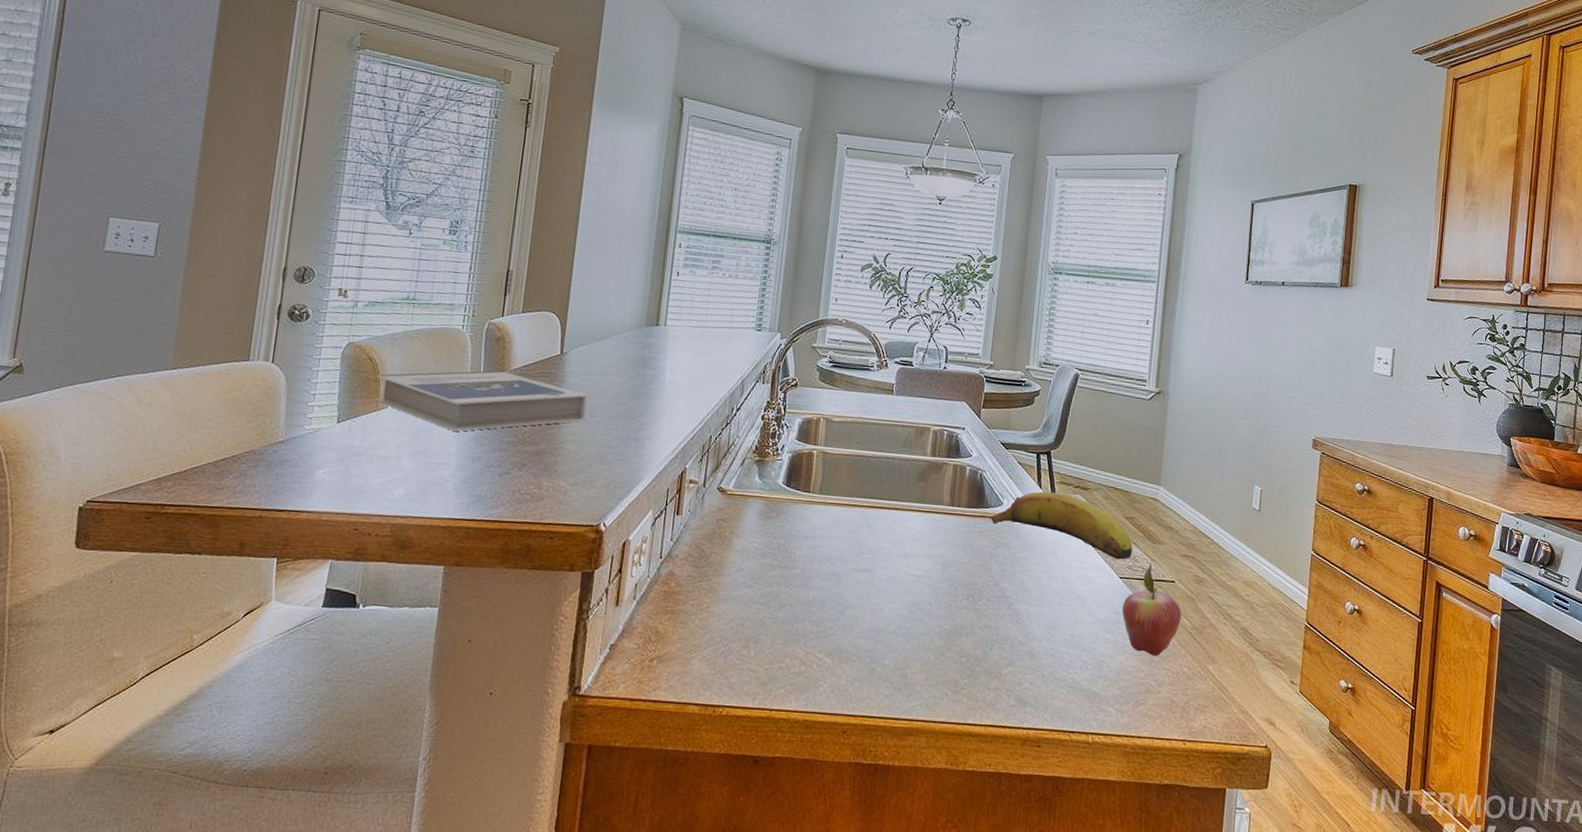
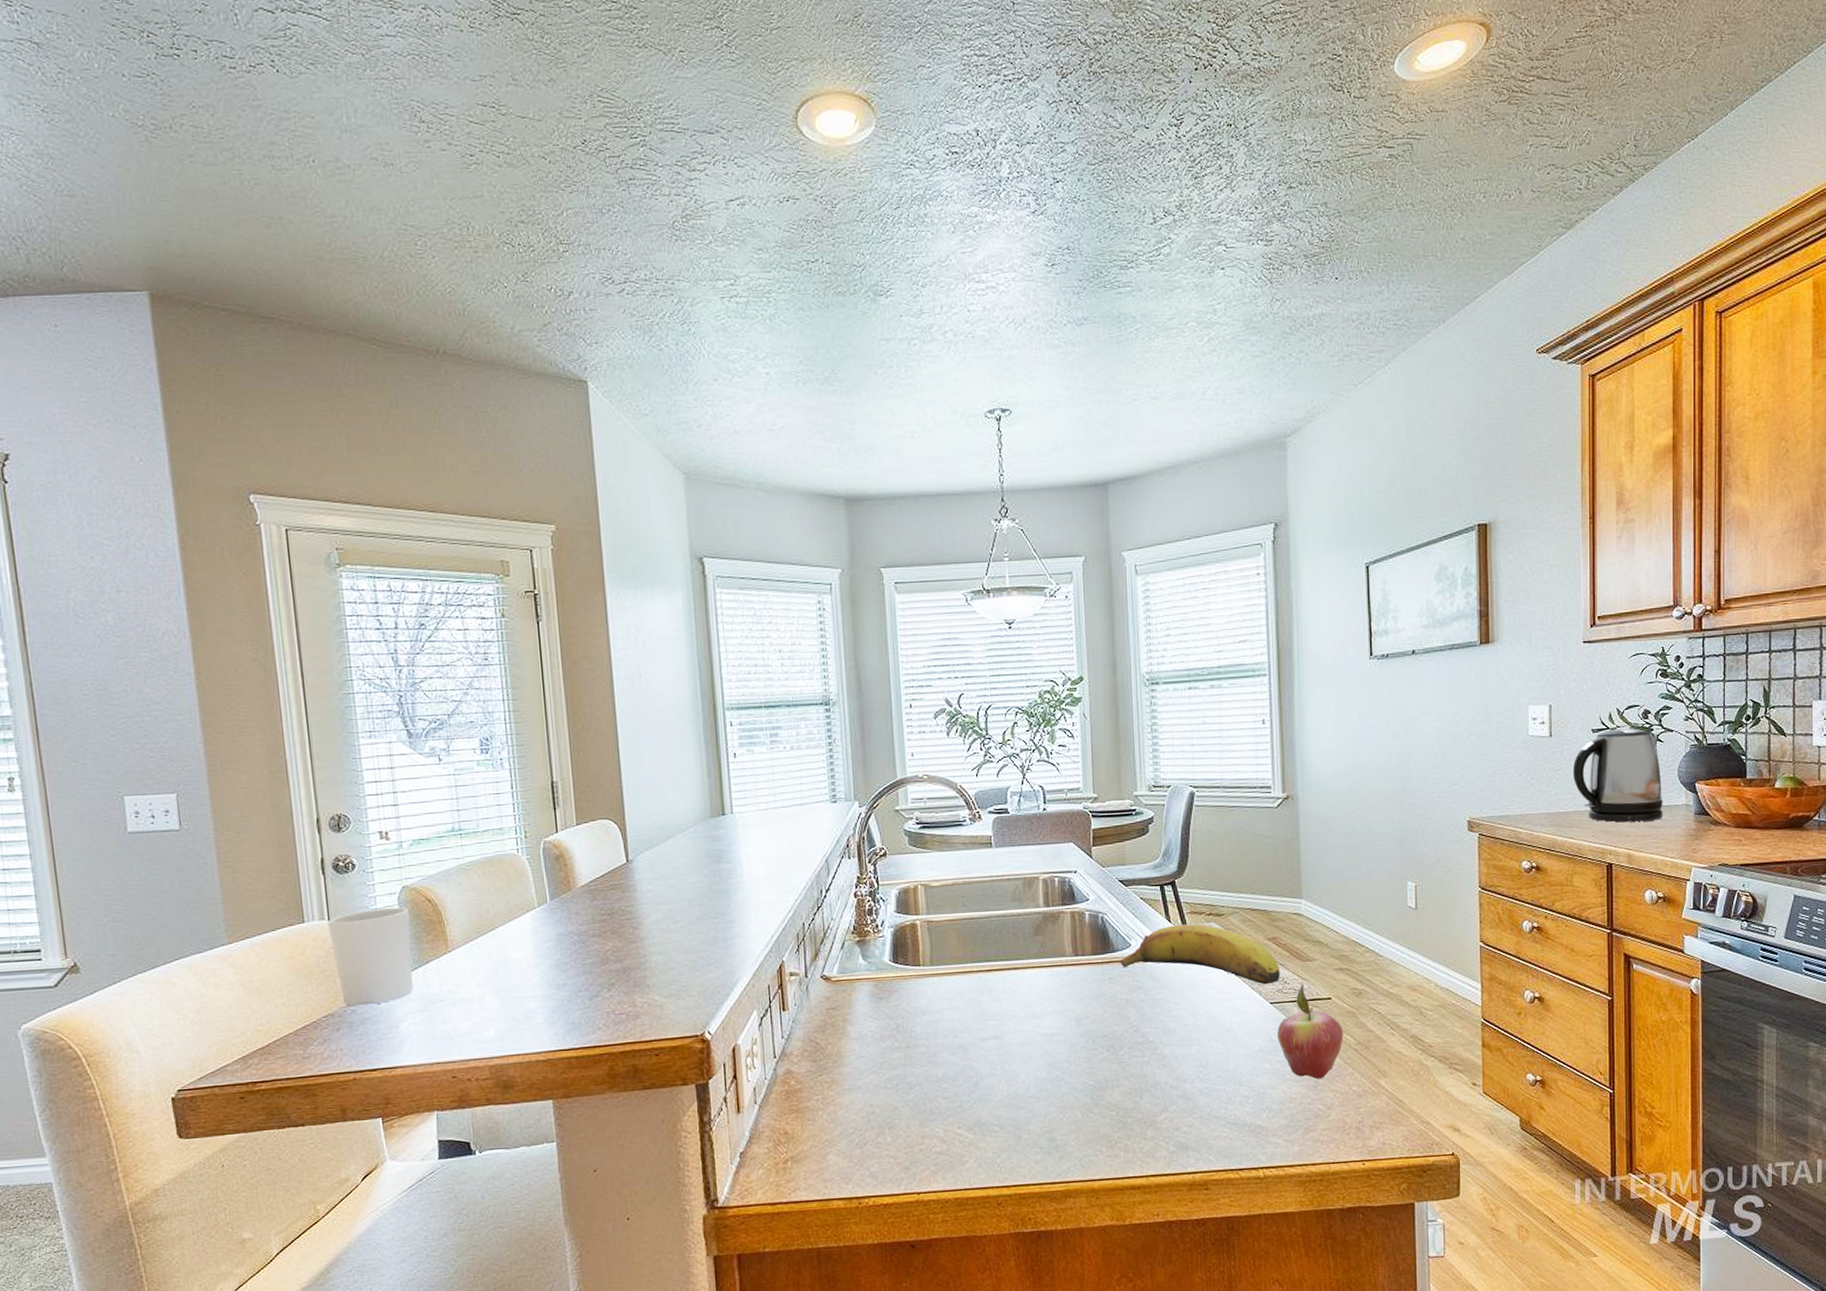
mug: none [267,358,349,448] -> present [328,907,414,1006]
hardback book: present [374,370,588,432] -> none [440,890,667,962]
kettle: none [1407,378,1482,465] -> present [1572,728,1663,823]

